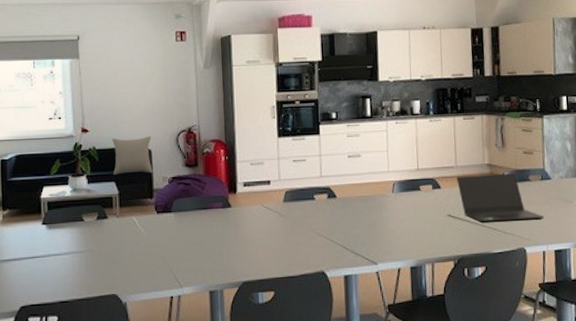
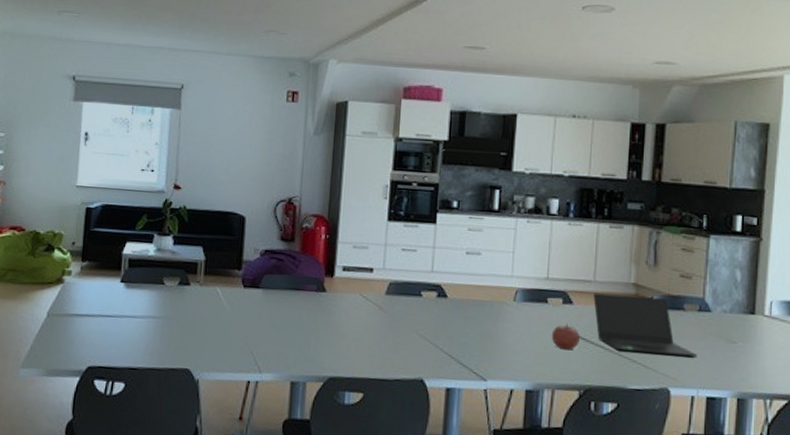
pillow: present [111,136,153,175] -> none [202,199,248,243]
fruit: none [426,205,450,228] -> present [551,323,580,350]

